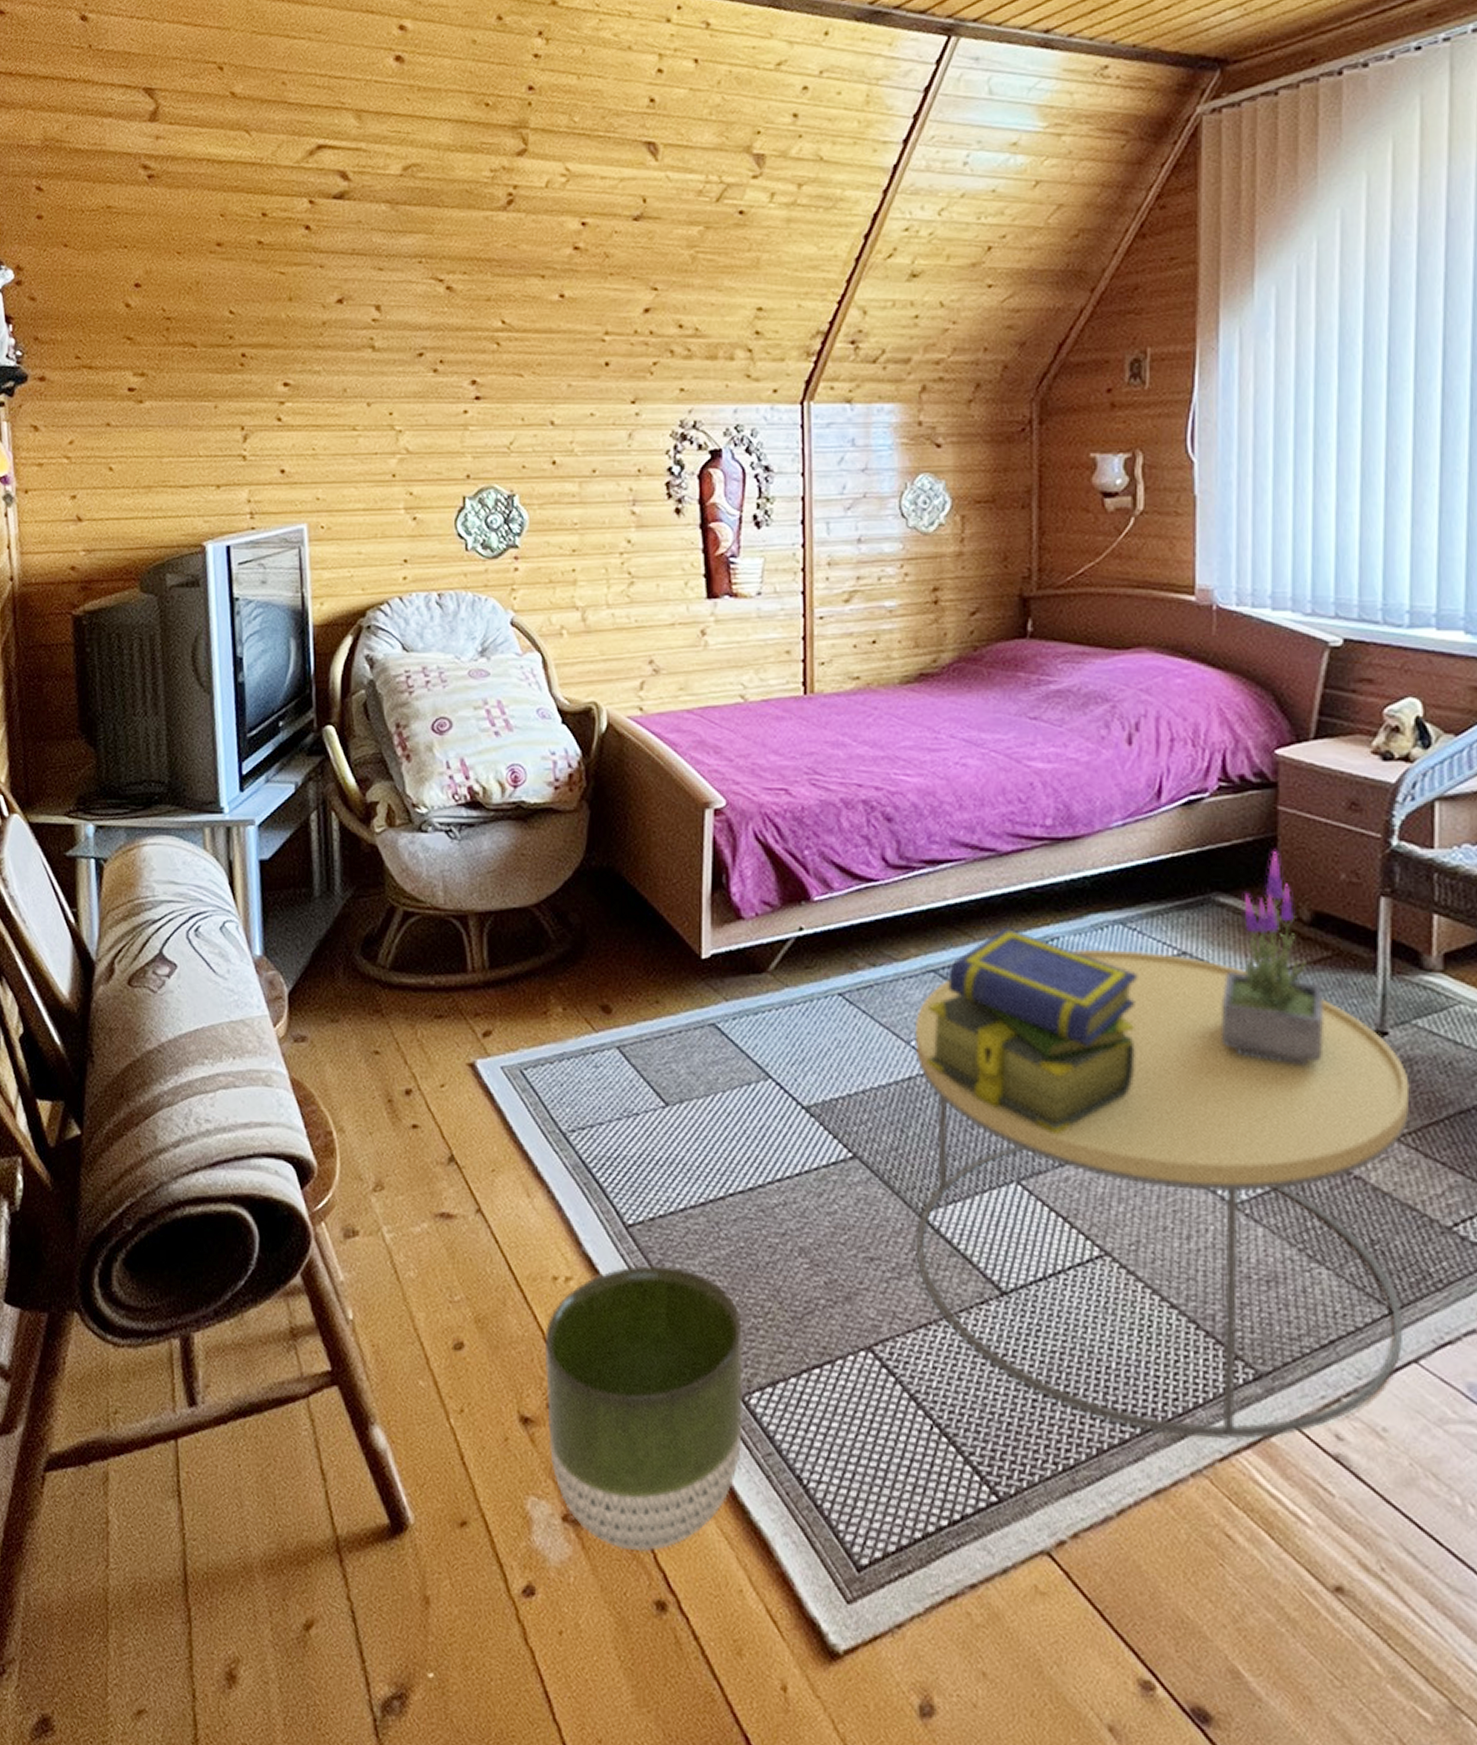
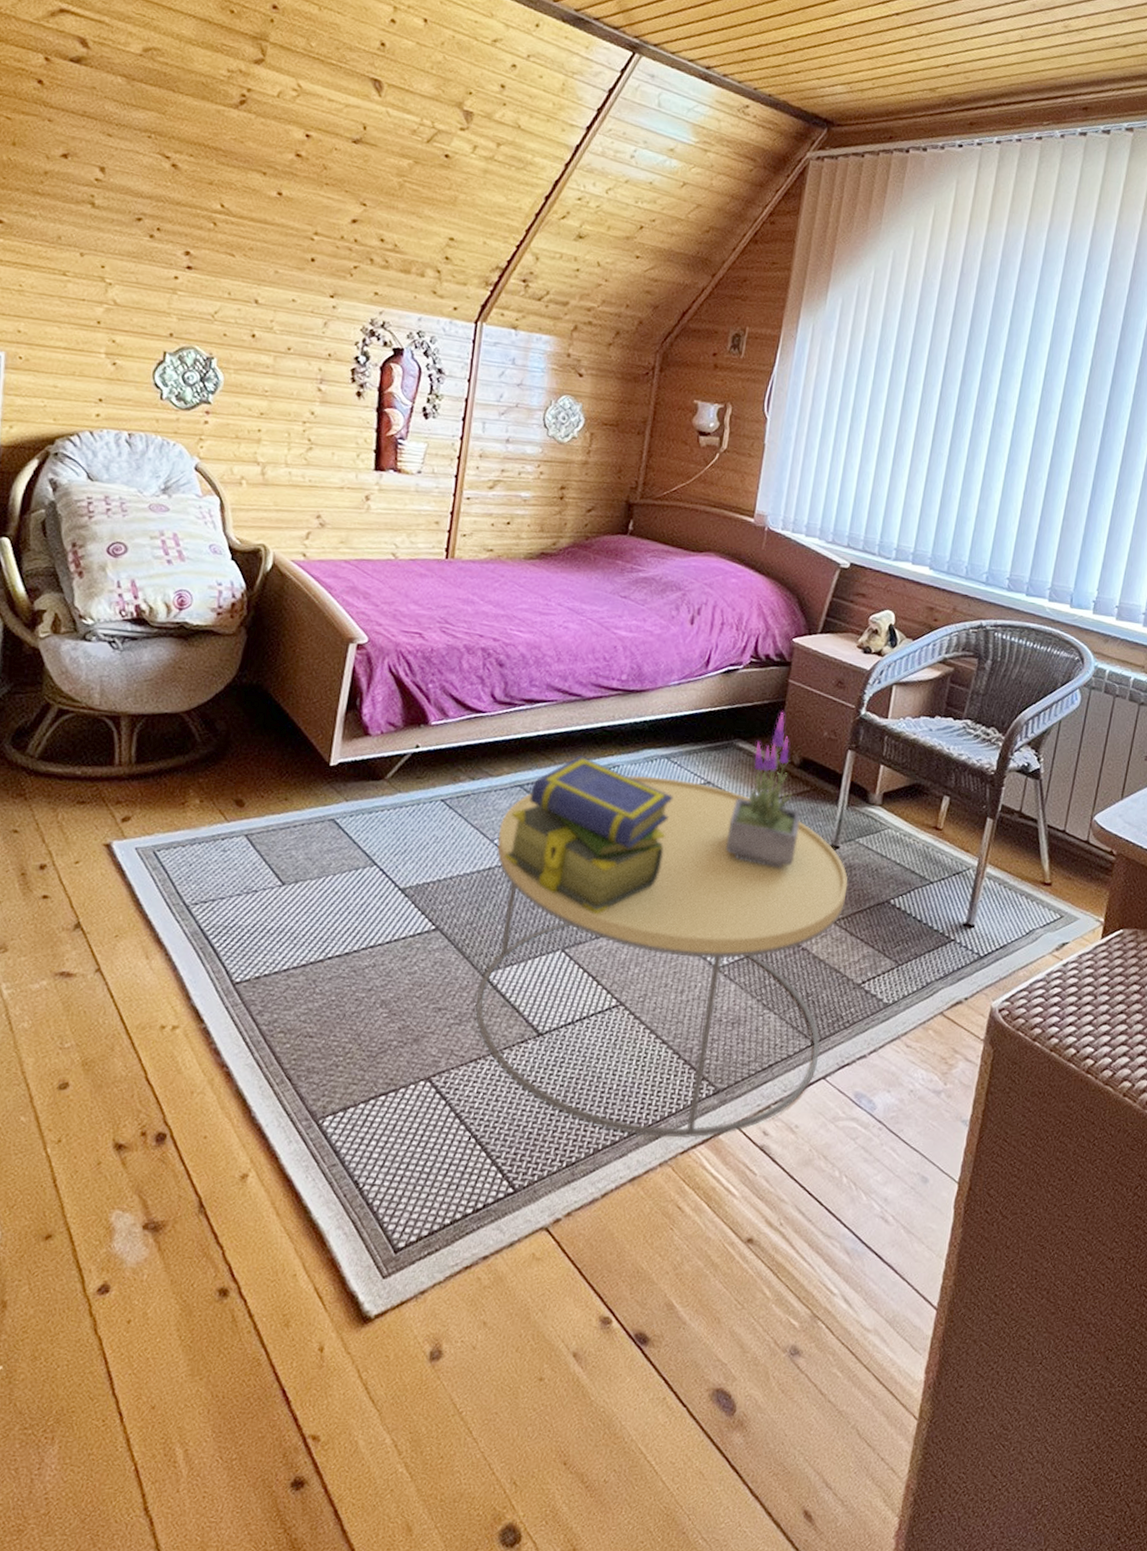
planter: present [546,1264,744,1552] -> none [138,1015,325,1250]

